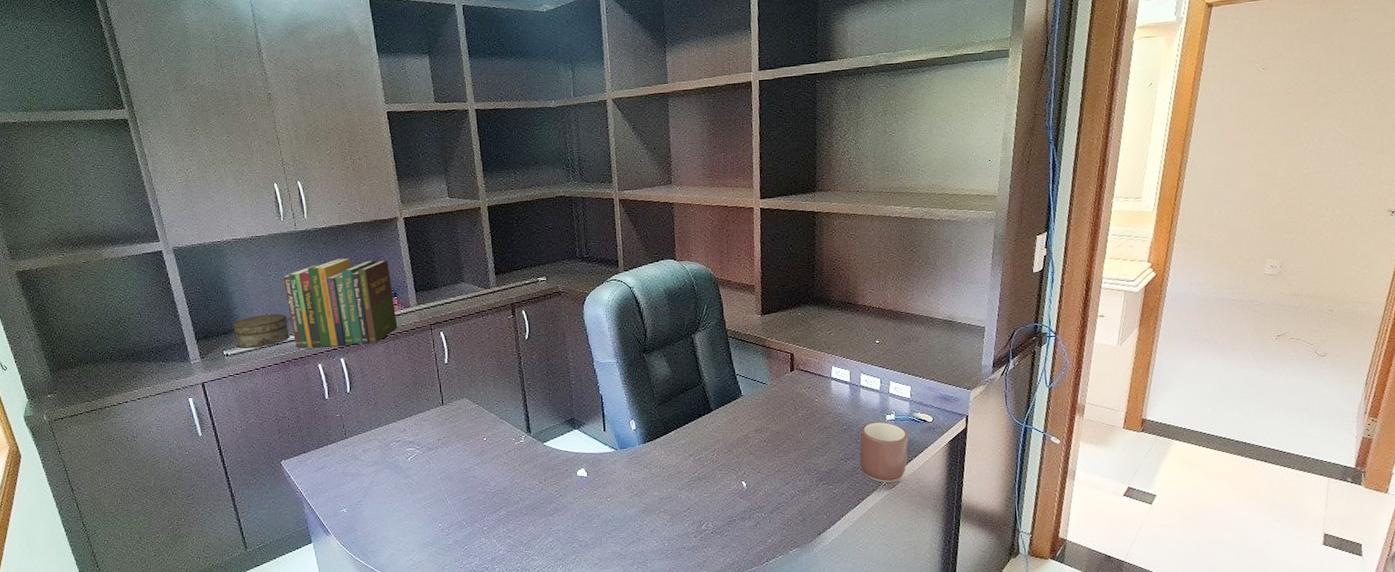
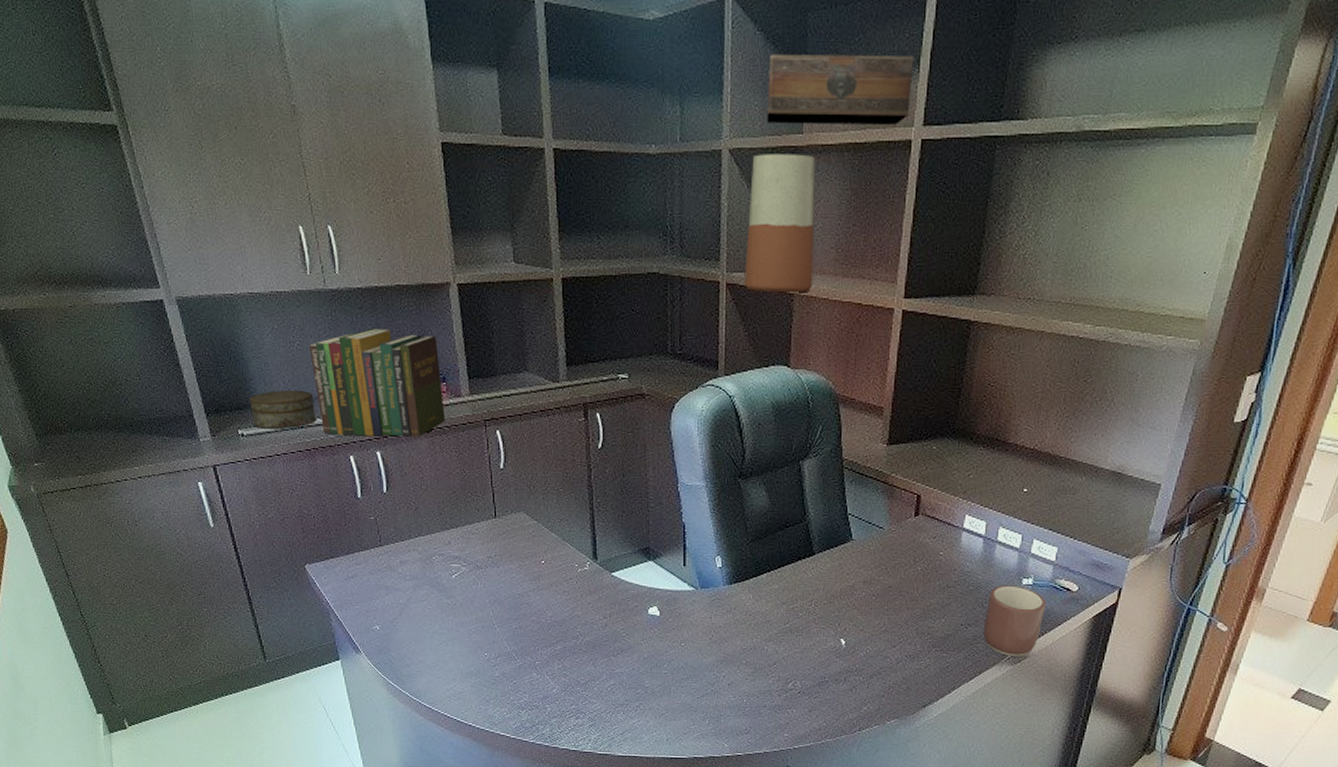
vase: none [630,98,687,204] -> present [745,154,816,293]
decorative box: none [637,22,748,78] -> present [766,53,914,126]

